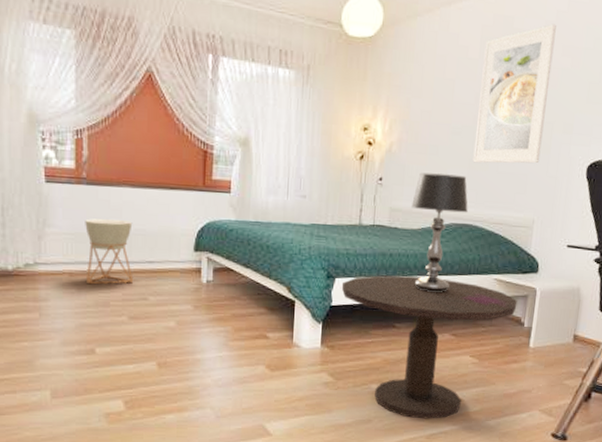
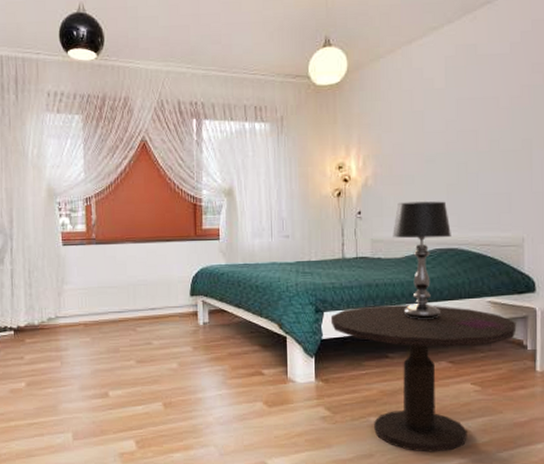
planter: present [85,218,134,285] -> none [96,273,139,333]
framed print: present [473,24,556,164] -> none [450,44,522,188]

